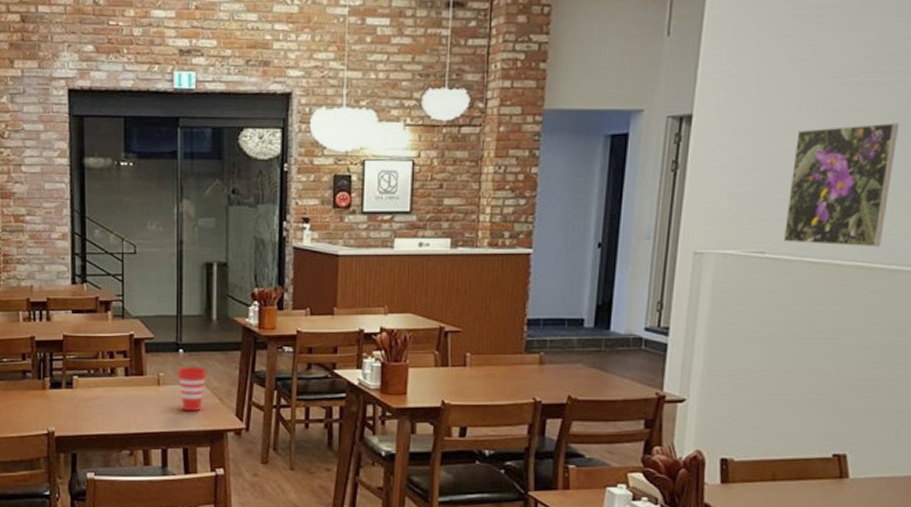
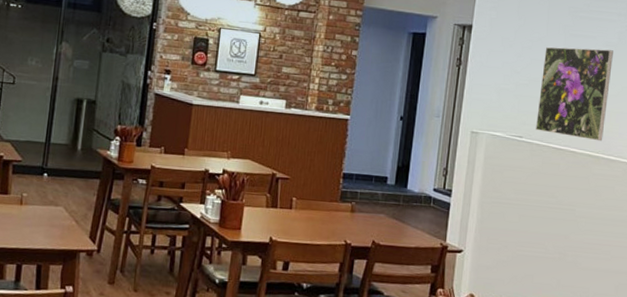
cup: present [177,366,207,412] -> none [39,189,67,232]

